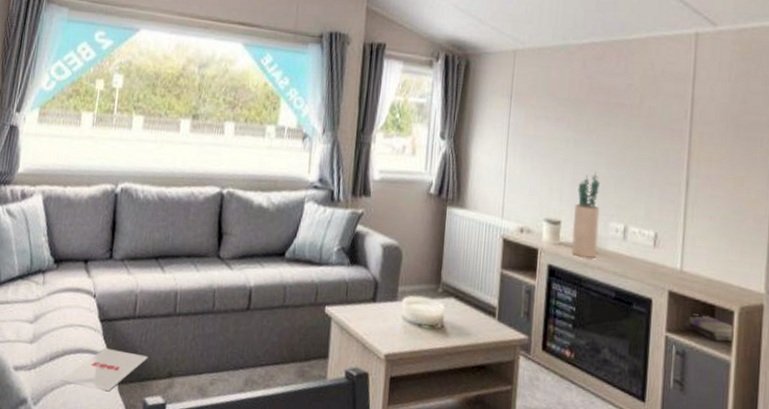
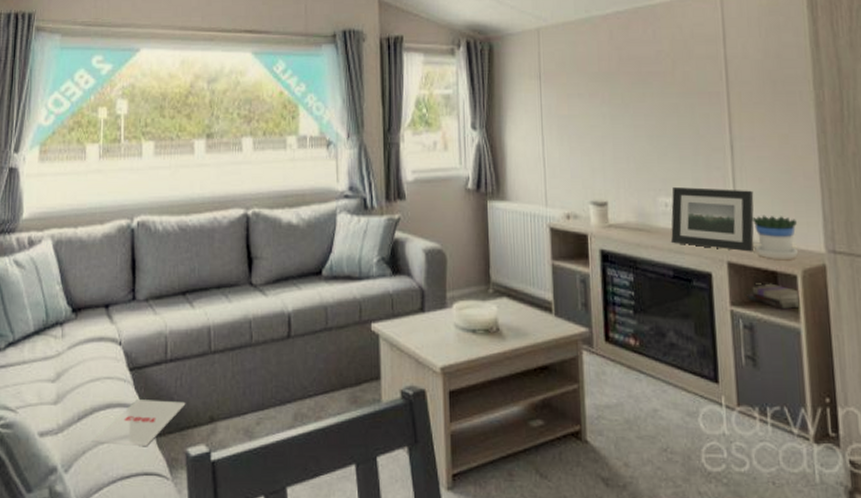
vase: present [572,172,601,259] -> none [620,146,649,238]
picture frame: none [617,214,703,285] -> present [671,186,754,252]
flowerpot: none [697,250,741,296] -> present [752,215,799,261]

